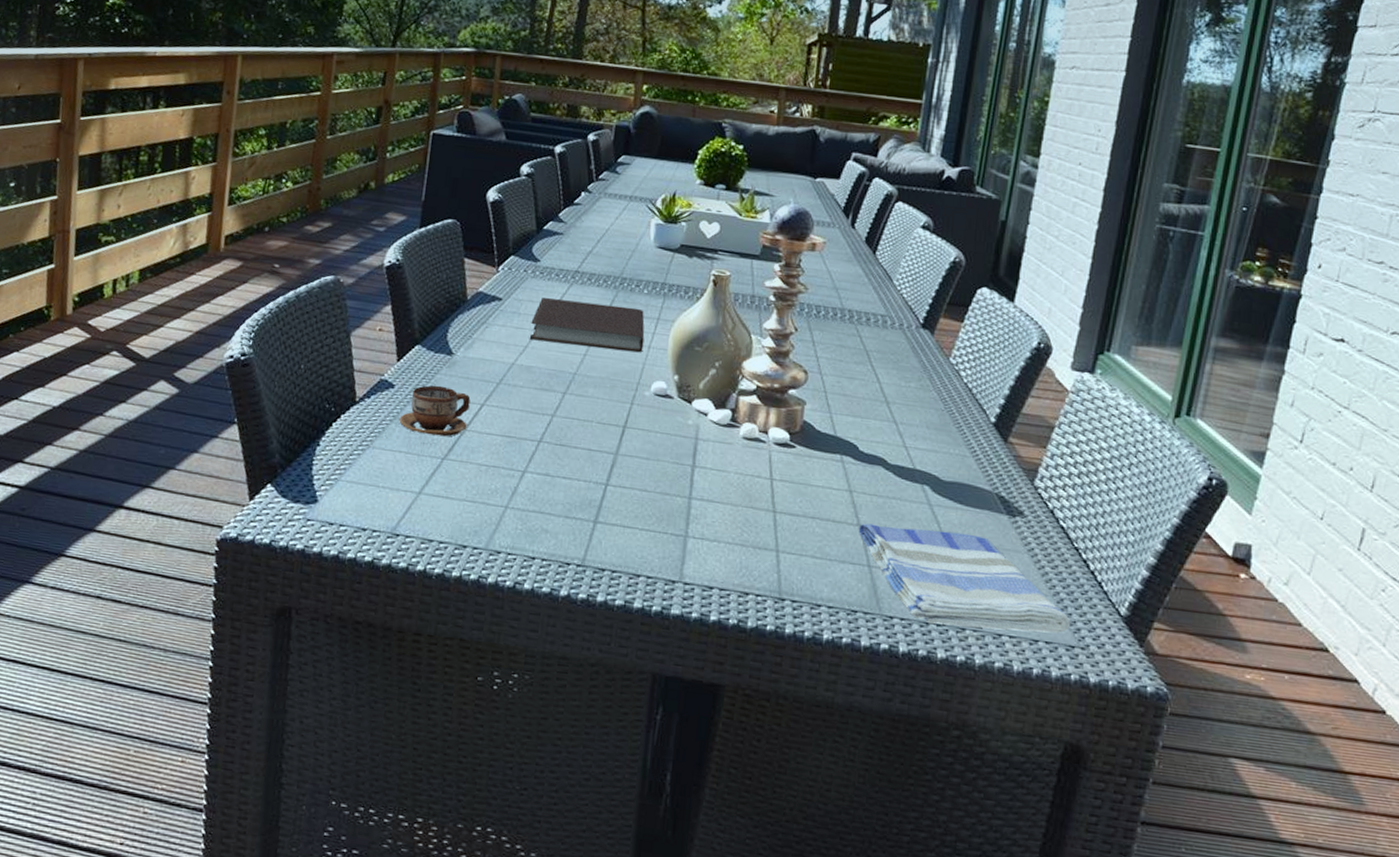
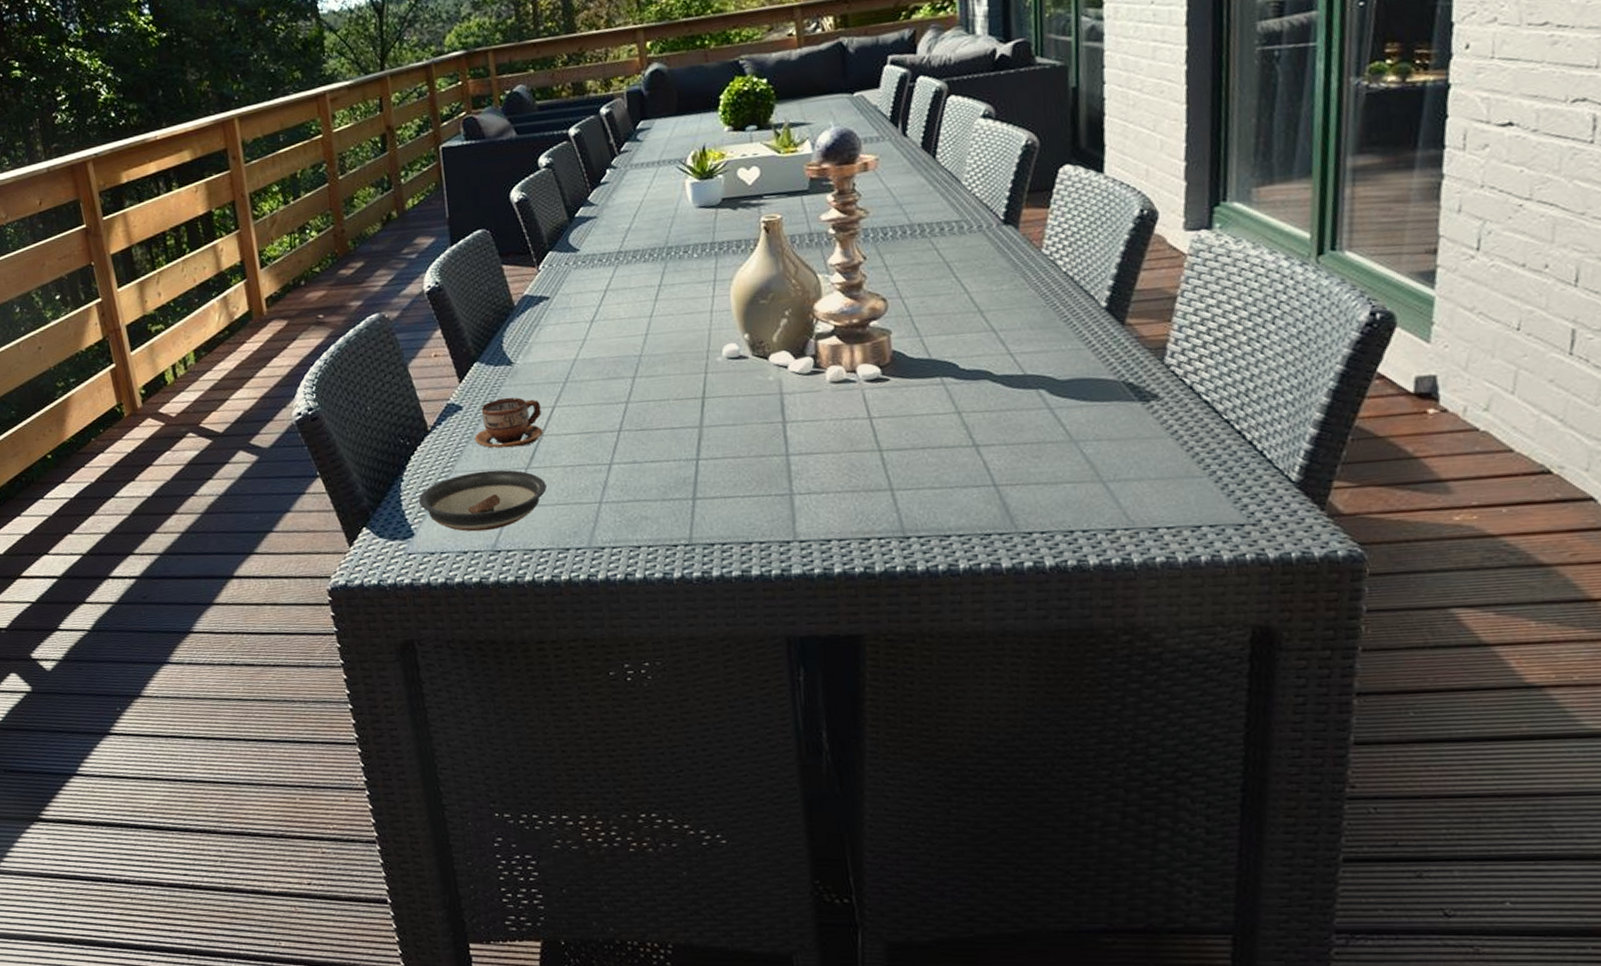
saucer: none [330,451,459,513] -> present [419,469,547,532]
notebook: present [529,297,645,353] -> none [584,274,706,332]
dish towel: present [859,523,1070,633] -> none [976,430,1235,532]

